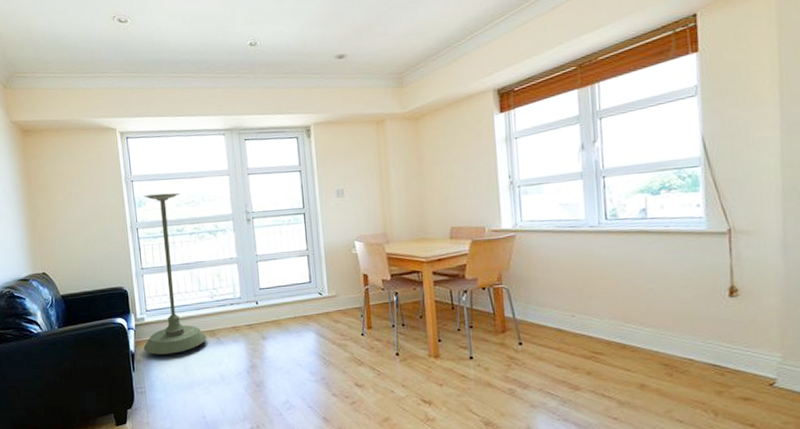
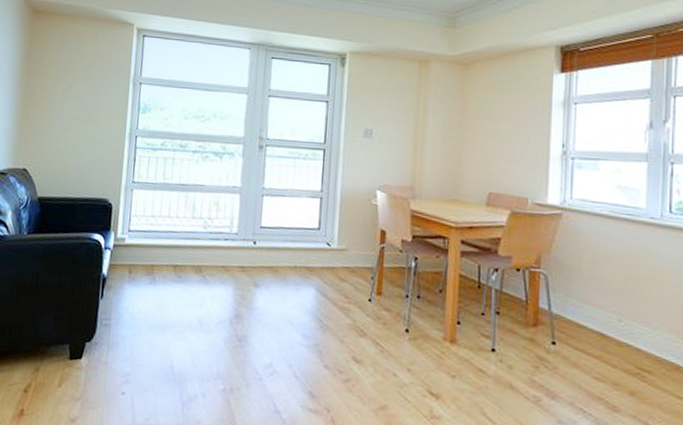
plant stand: present [143,192,207,355] -> none [117,101,192,286]

